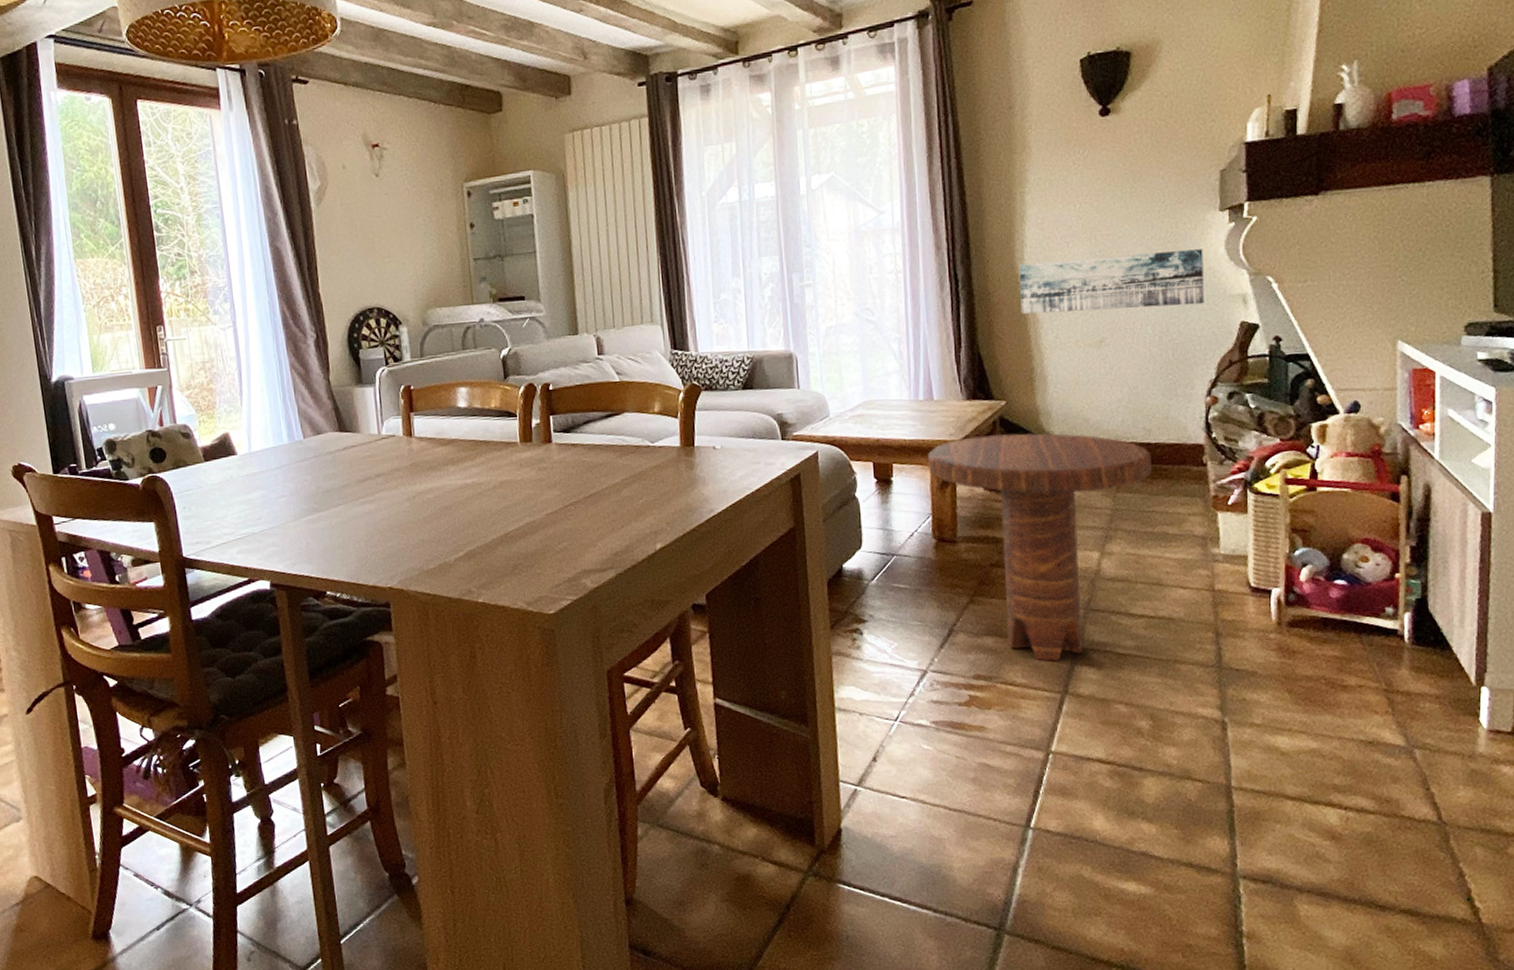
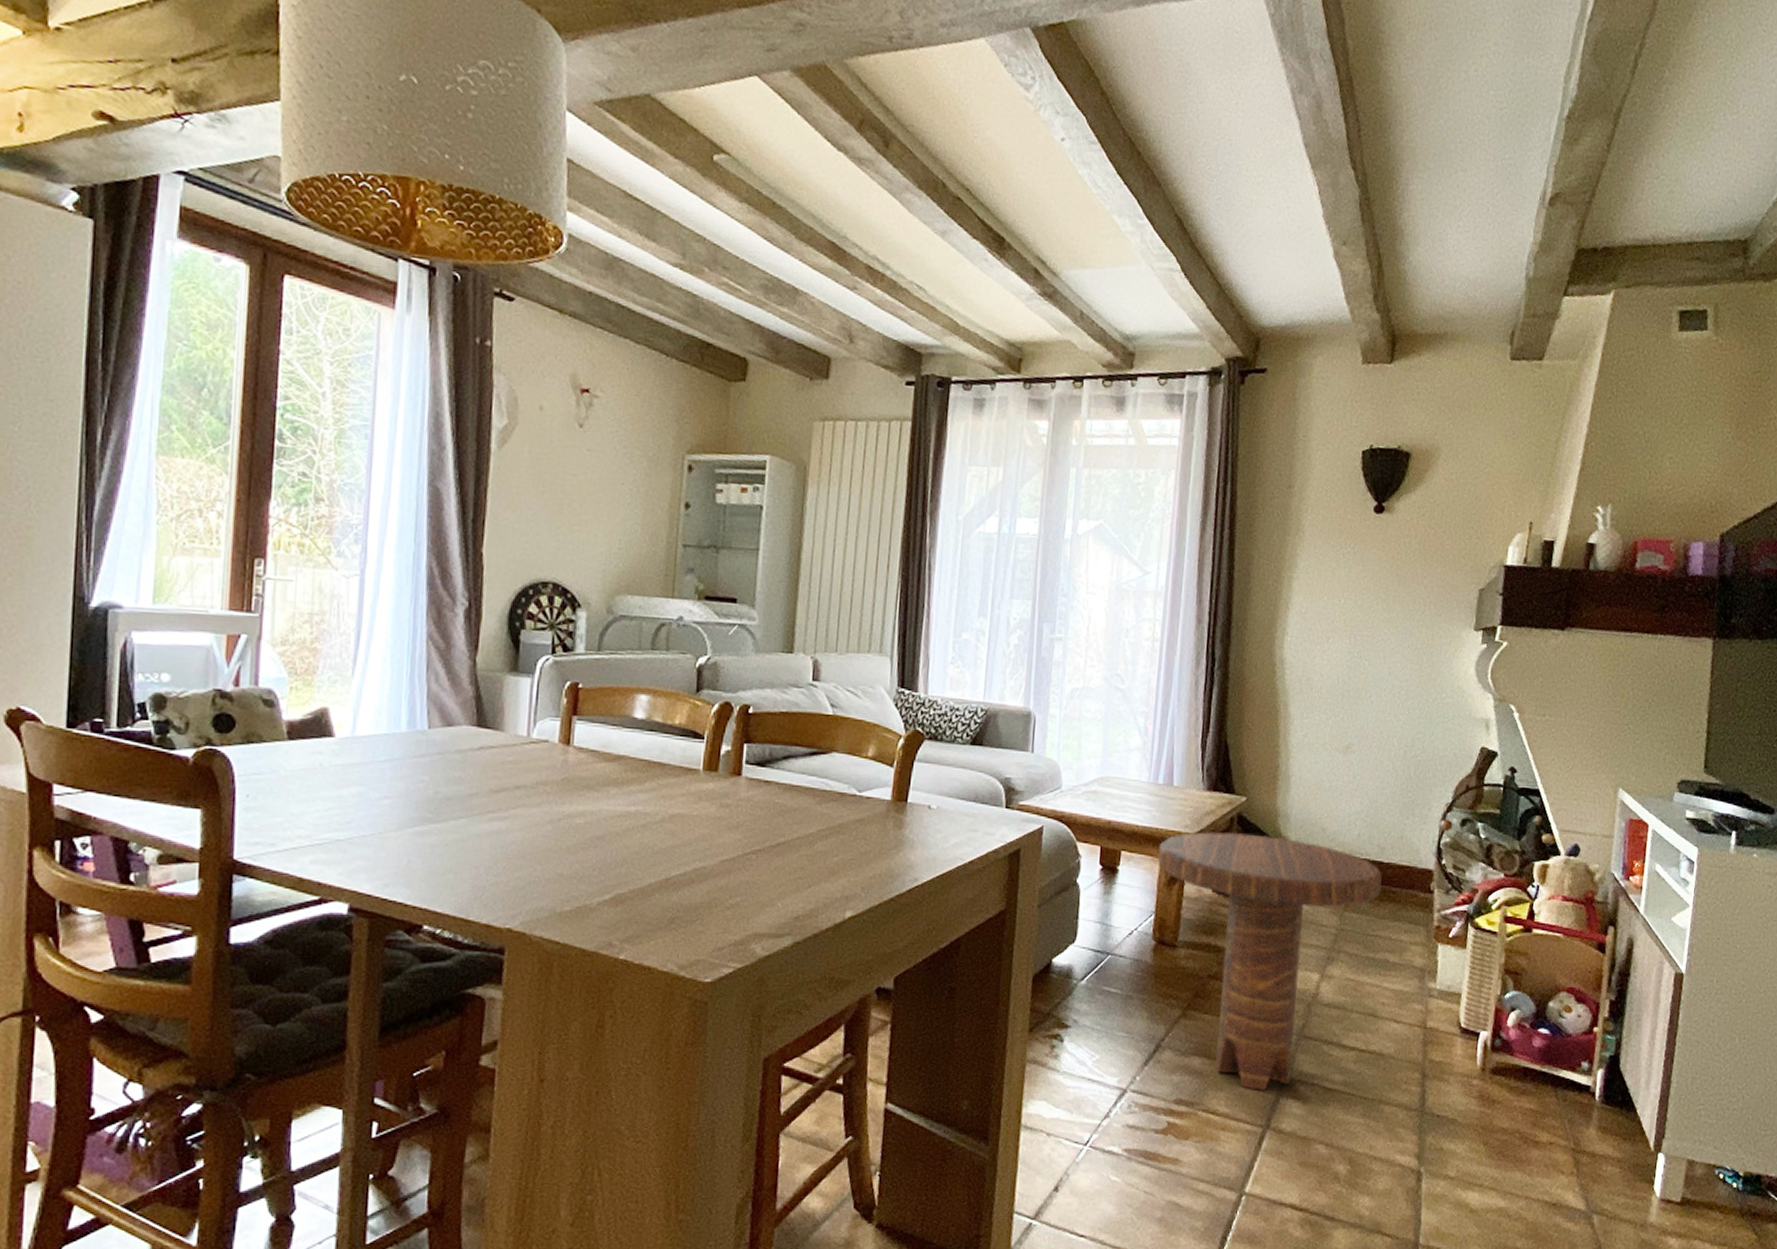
wall art: present [1020,249,1204,315] -> none [1274,653,1455,723]

